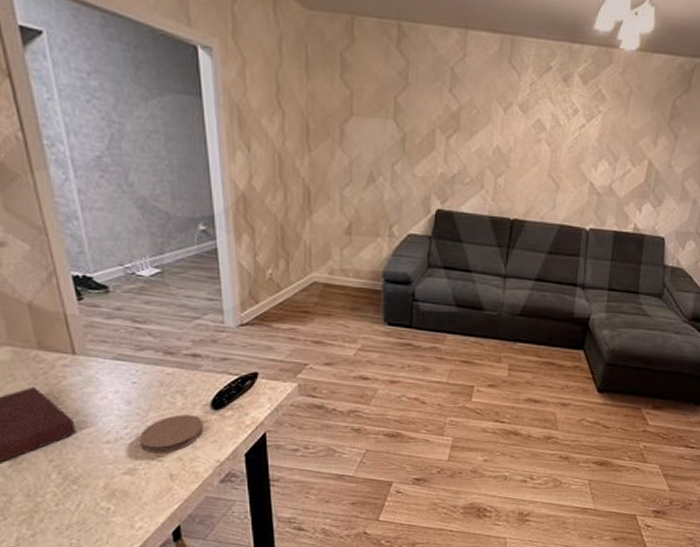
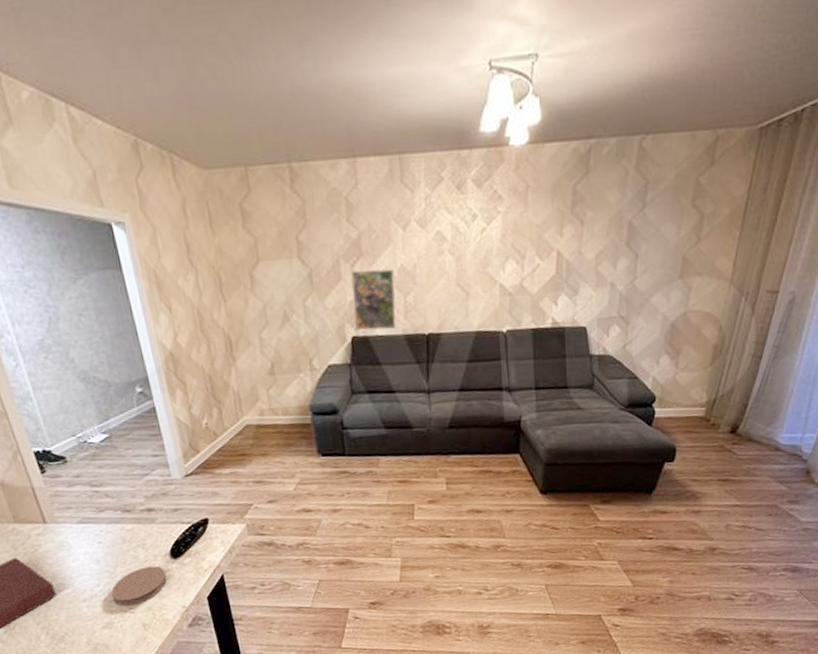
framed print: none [441,143,490,208] -> present [351,268,396,331]

